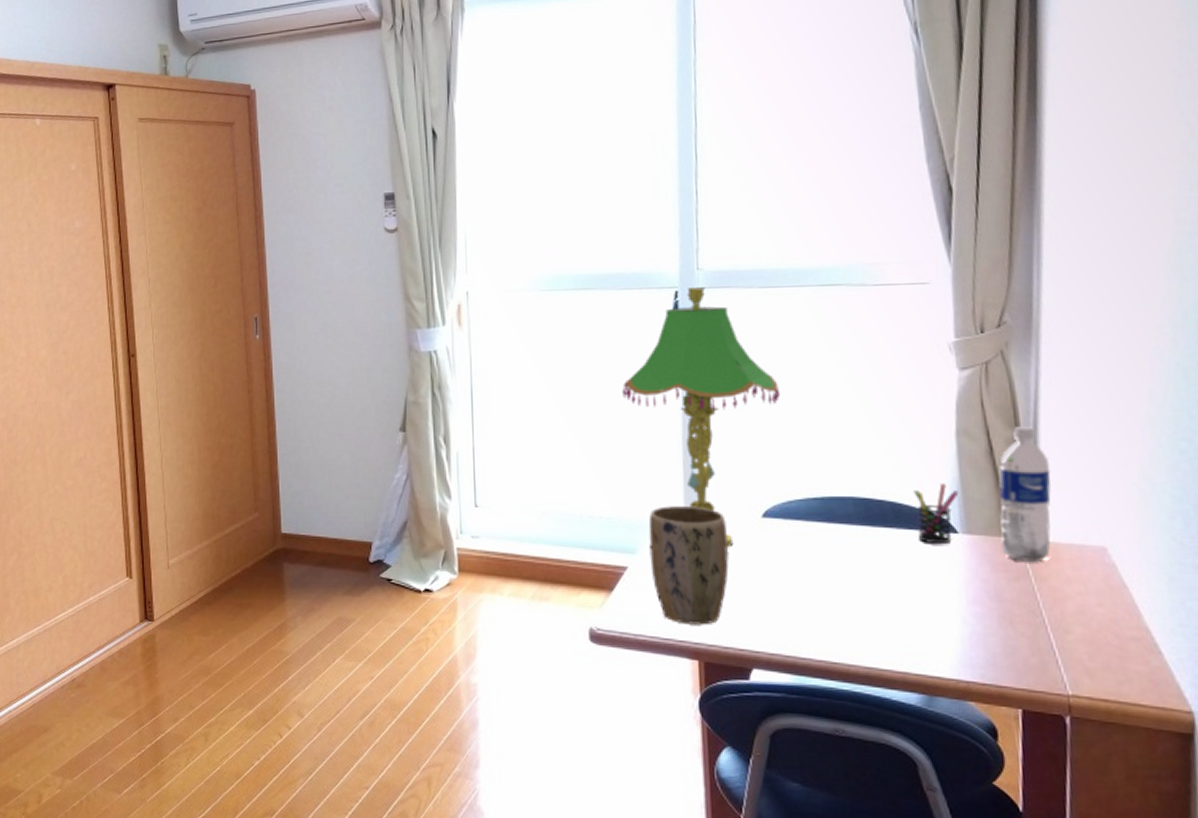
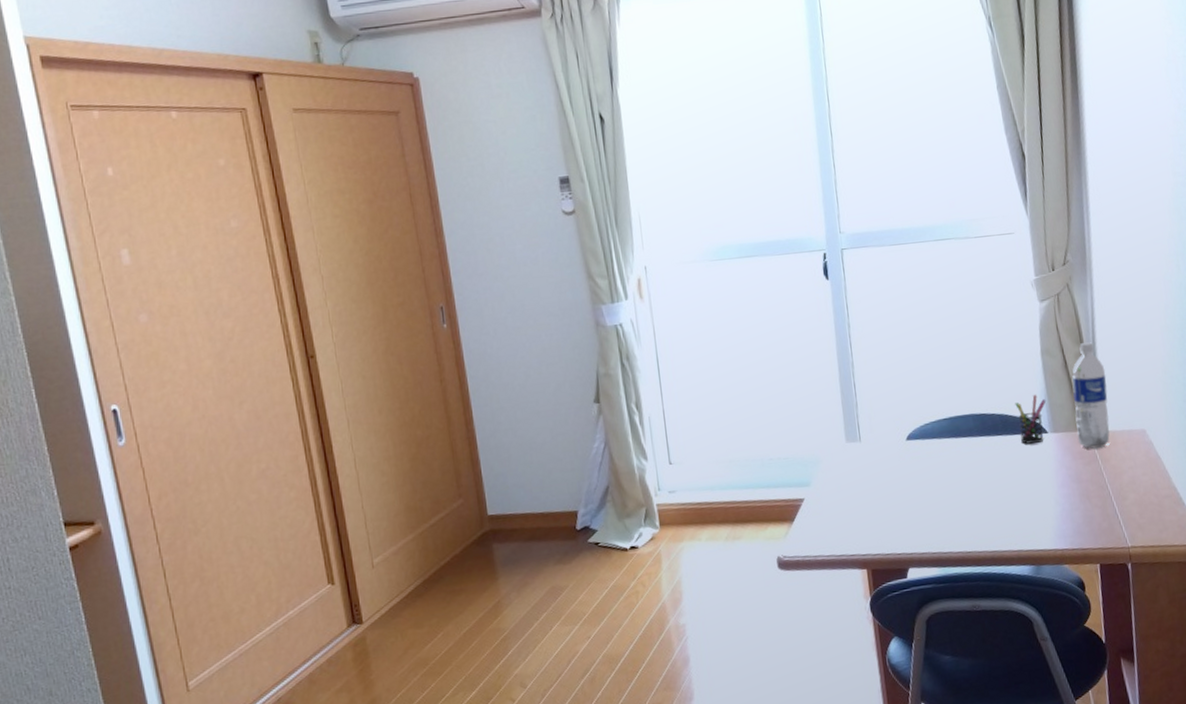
table lamp: present [622,287,781,546] -> none [787,248,913,469]
plant pot: present [648,506,729,625] -> none [818,438,884,541]

